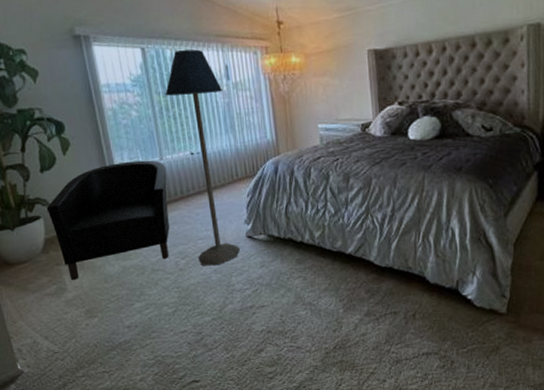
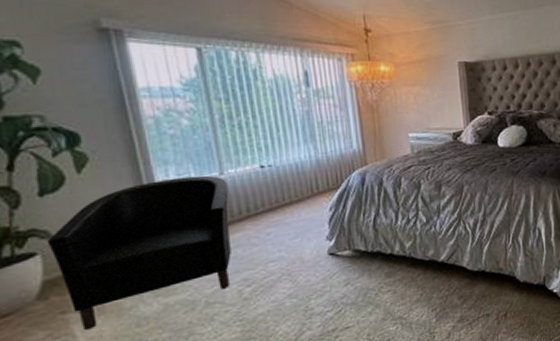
floor lamp: present [165,49,241,265] -> none [228,52,322,291]

